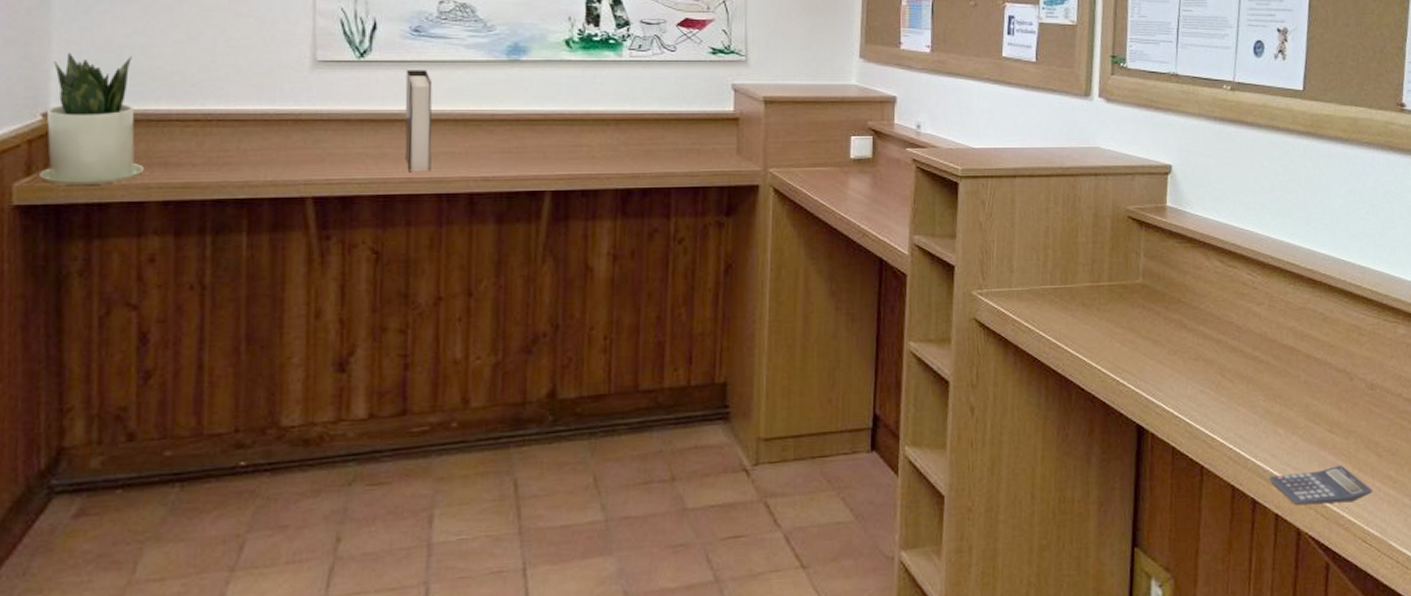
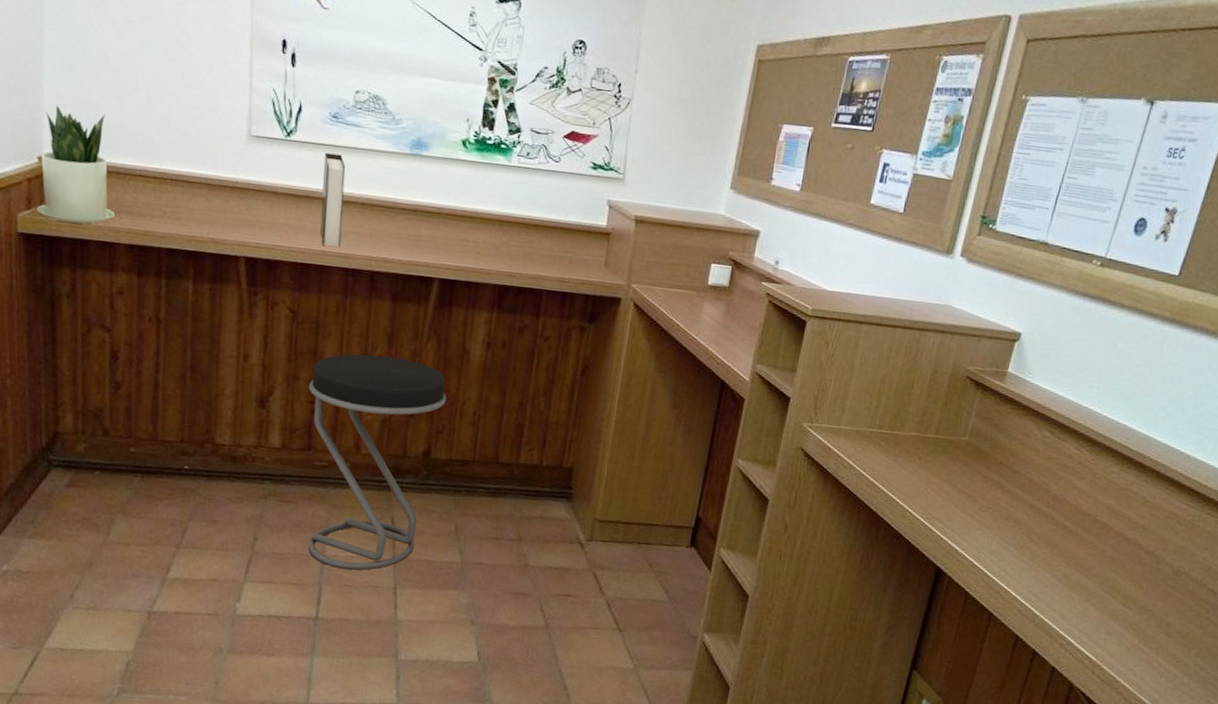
stool: none [400,287,570,557] -> present [308,354,446,570]
calculator: present [1269,465,1373,506] -> none [1053,634,1155,671]

